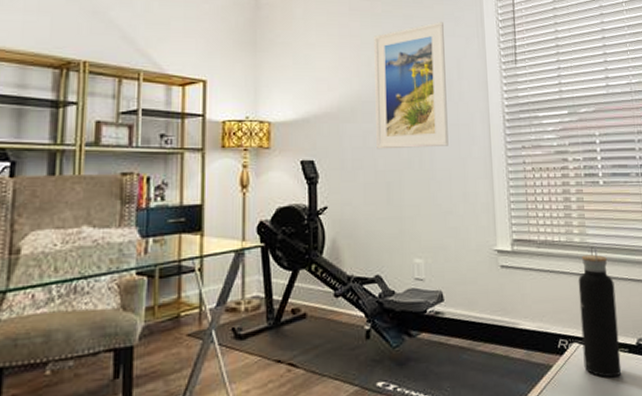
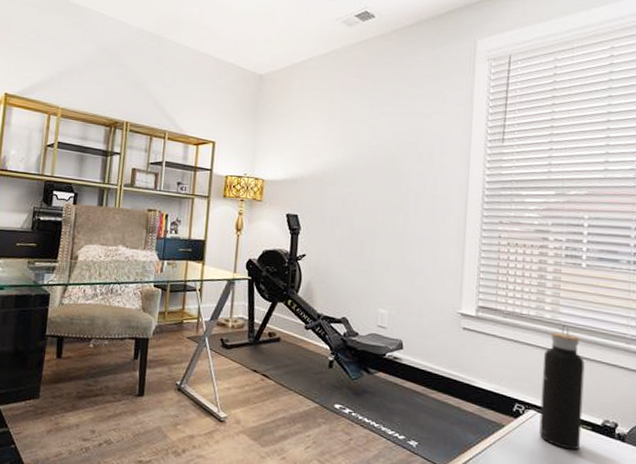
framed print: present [374,22,449,150] -> none [354,99,431,214]

